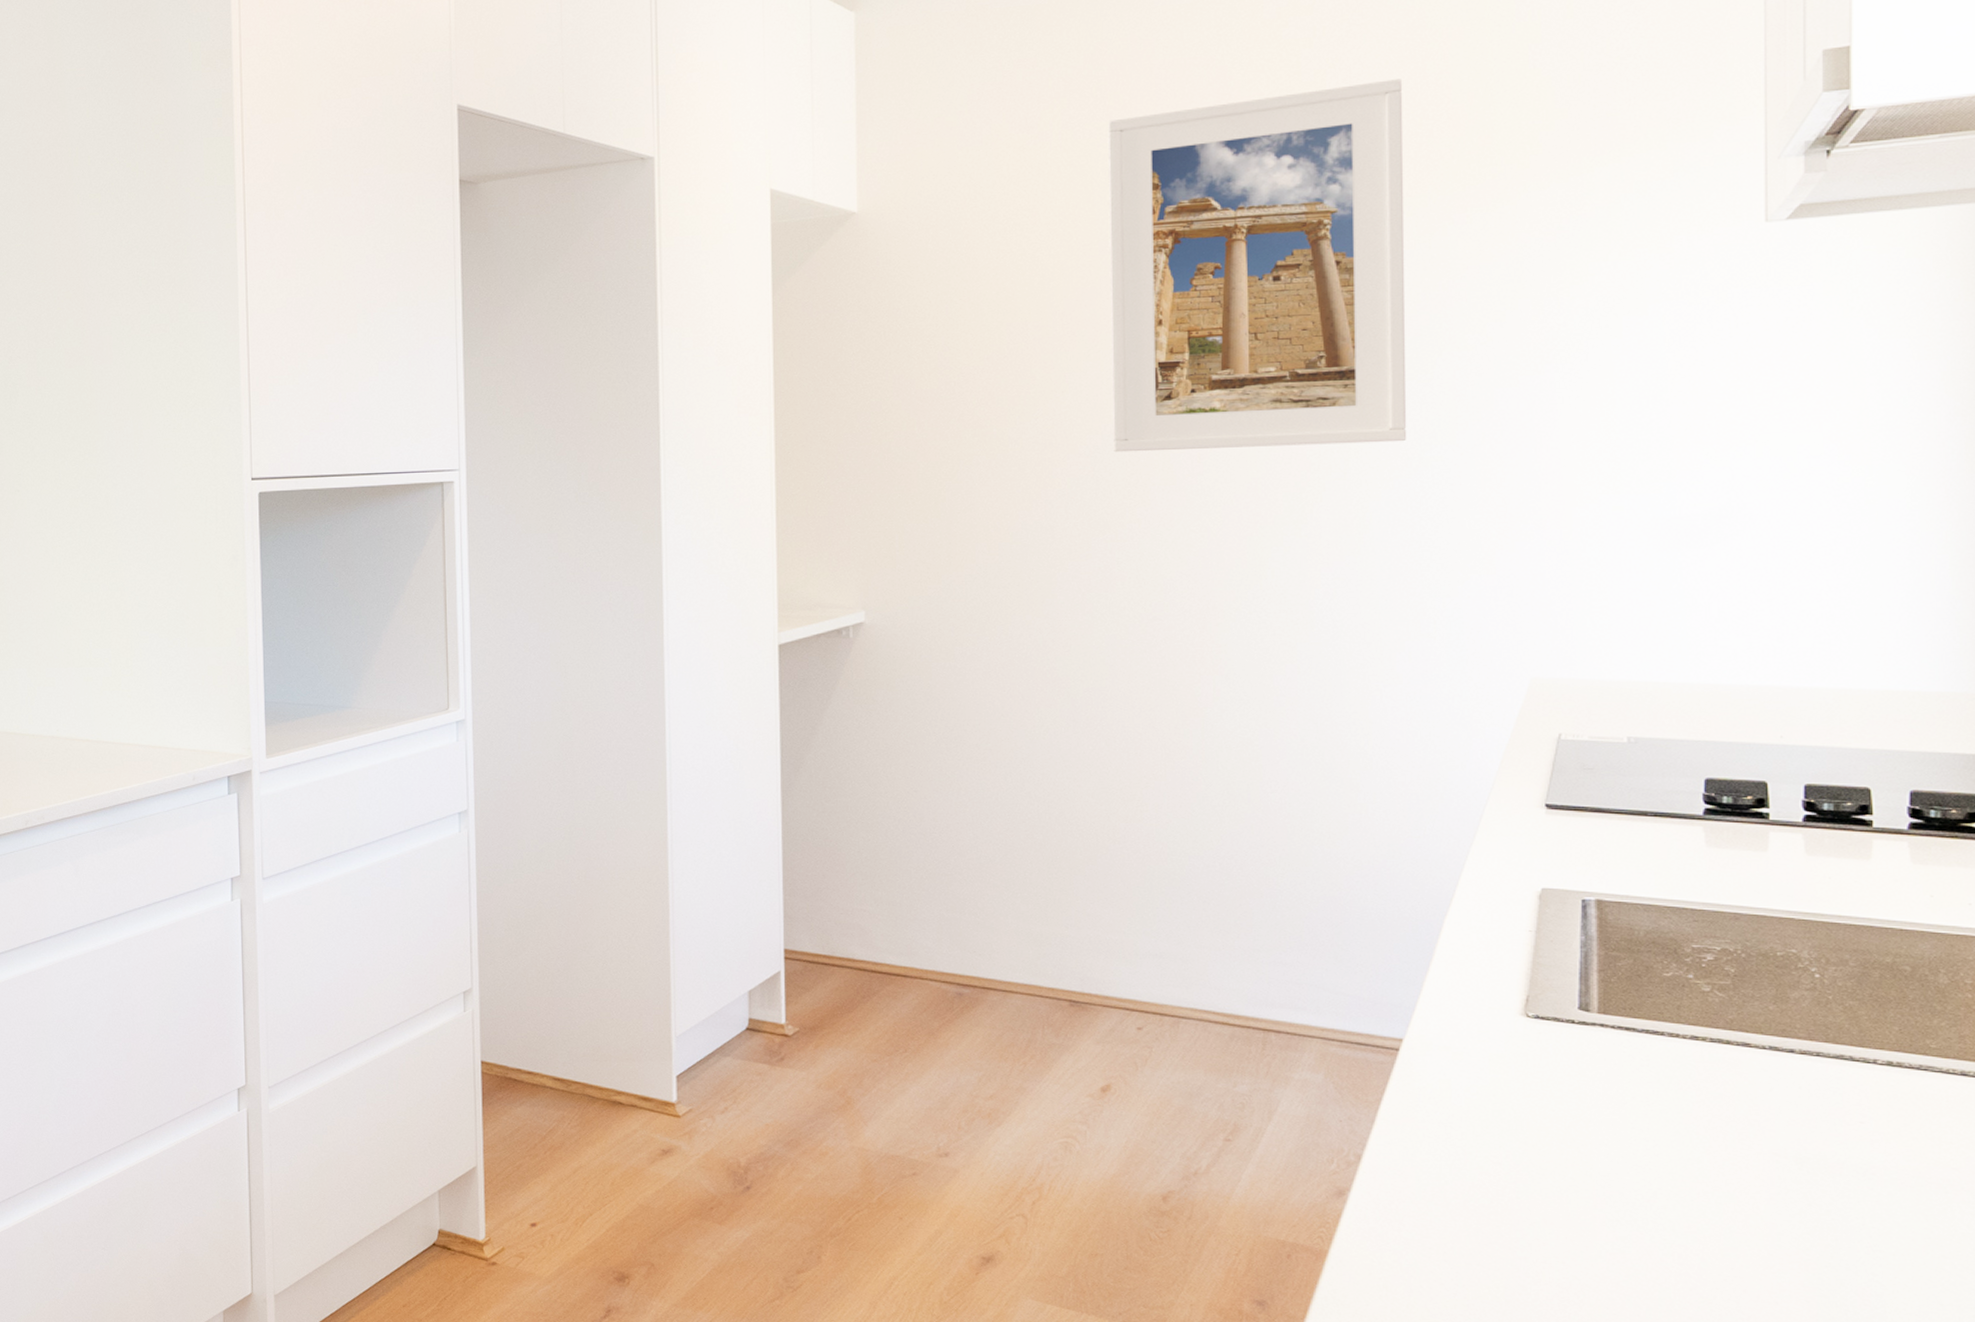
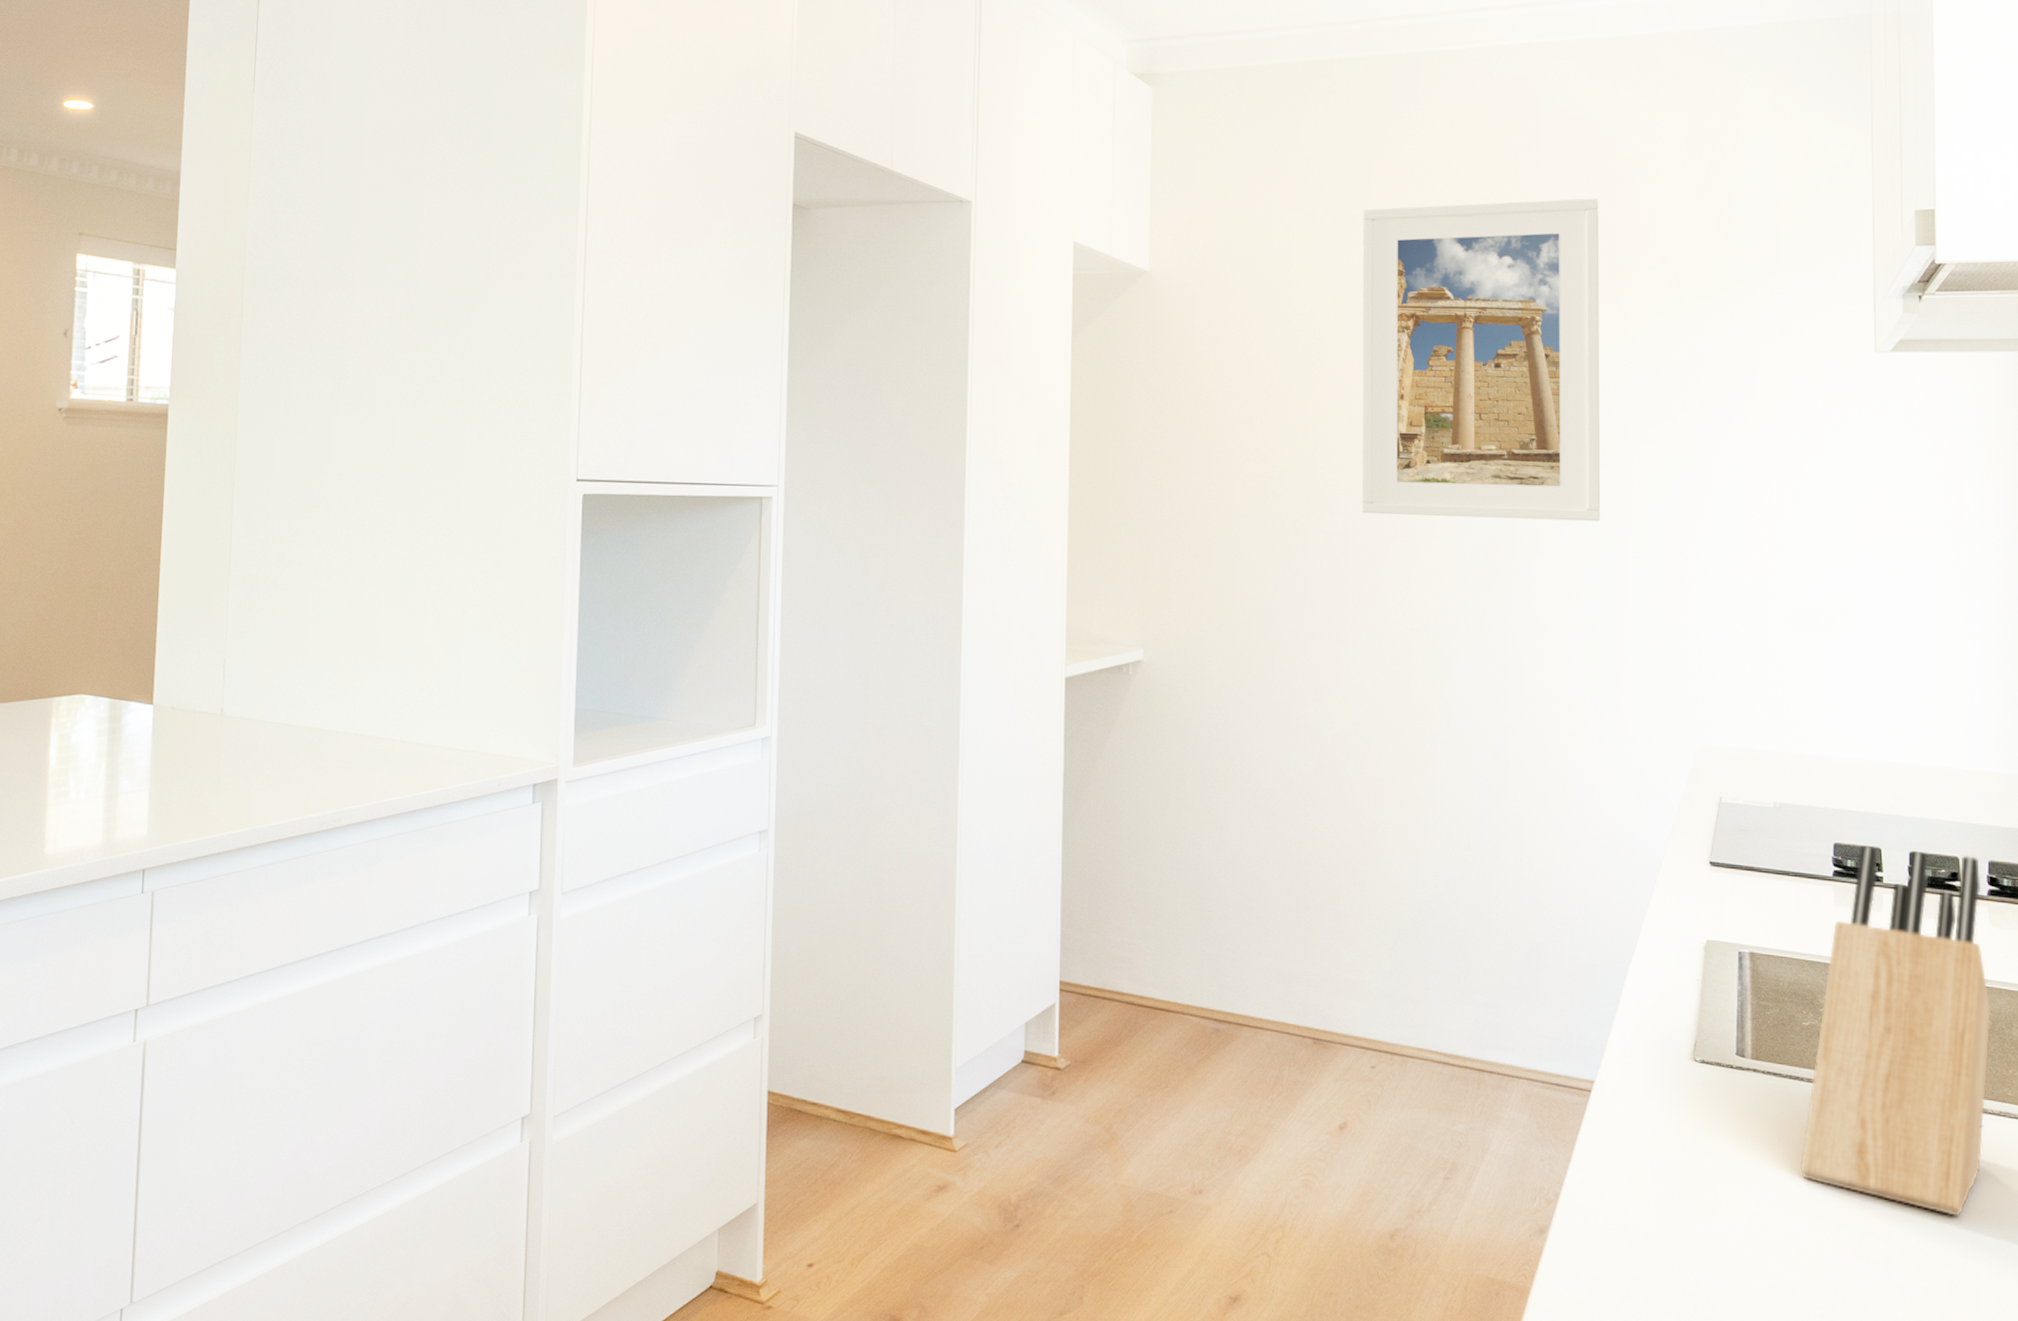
knife block: none [1658,779,1911,1178] -> present [1800,845,1992,1216]

